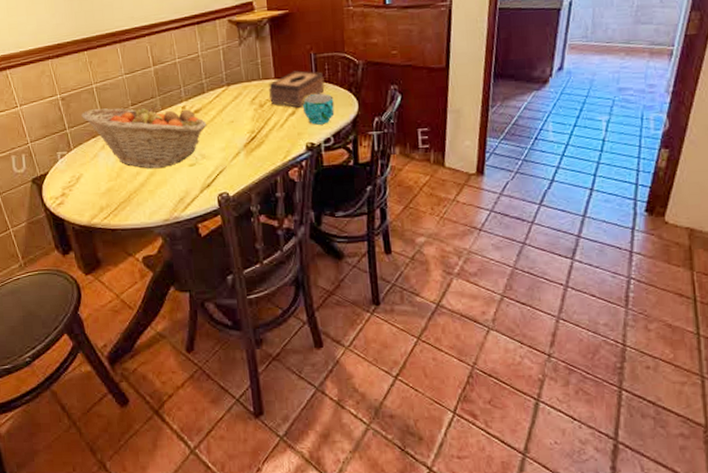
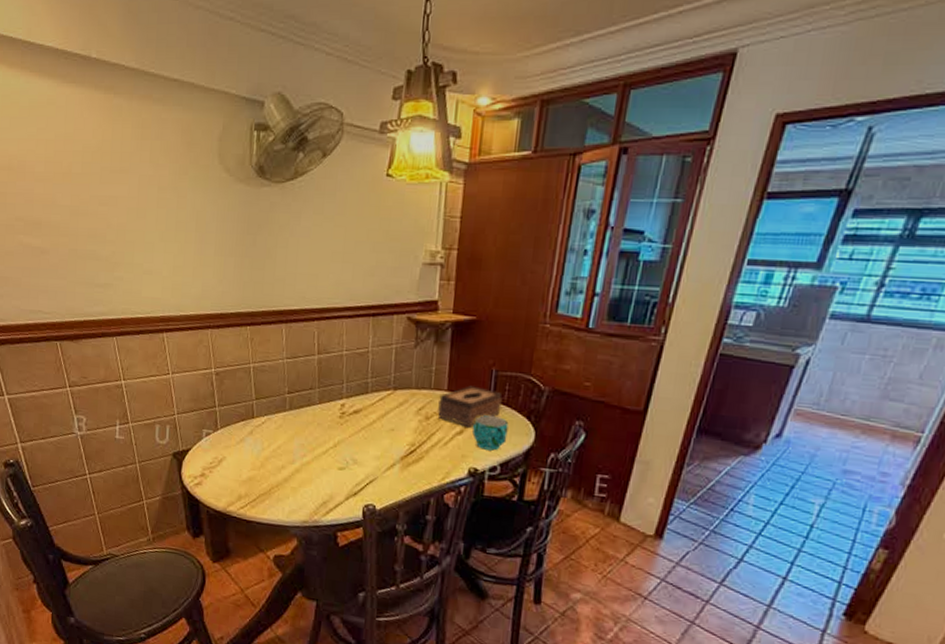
fruit basket: present [81,103,207,169] -> none [234,390,365,467]

